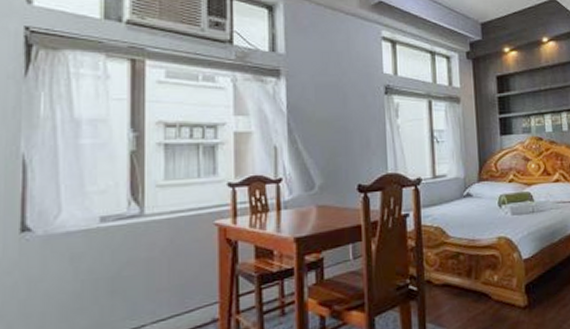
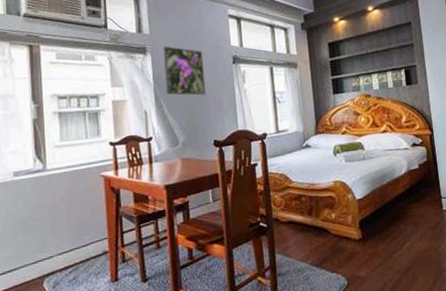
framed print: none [300,69,351,130] -> present [162,46,206,96]

